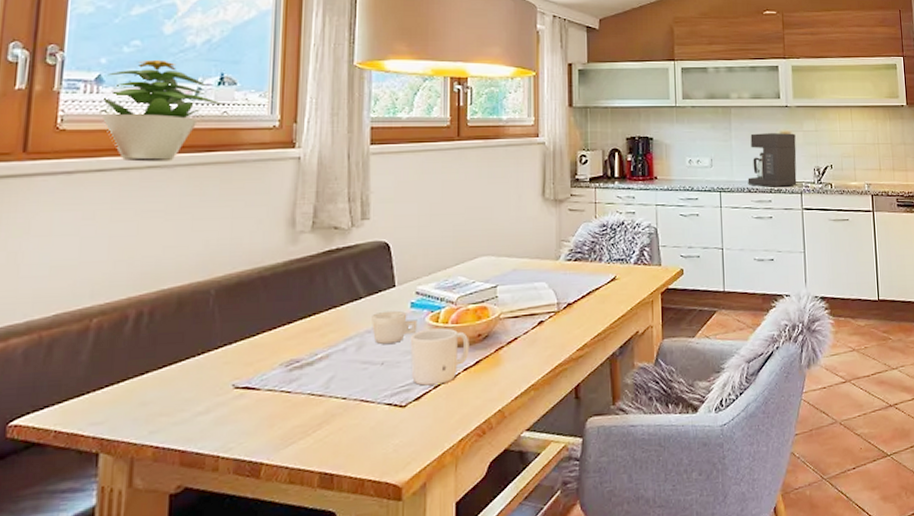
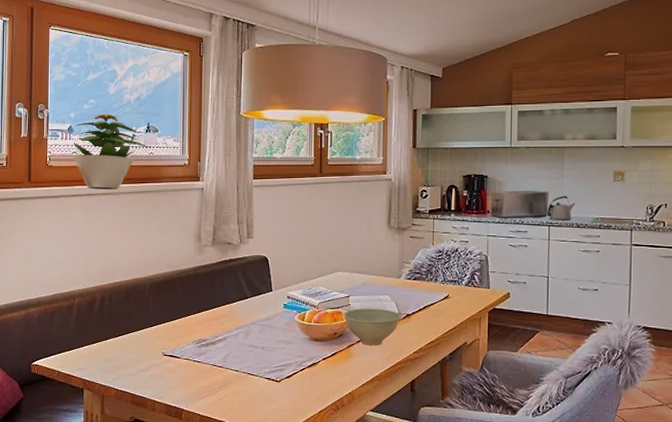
cup: present [372,310,418,344] -> none [255,309,289,334]
mug: present [410,328,469,386] -> none [283,325,328,368]
bowl: none [490,298,561,347] -> present [344,308,401,346]
toaster: none [658,153,719,186] -> present [491,190,549,219]
kettle: none [717,159,746,186] -> present [546,196,576,221]
coffee maker: present [747,133,797,187] -> none [577,172,630,223]

